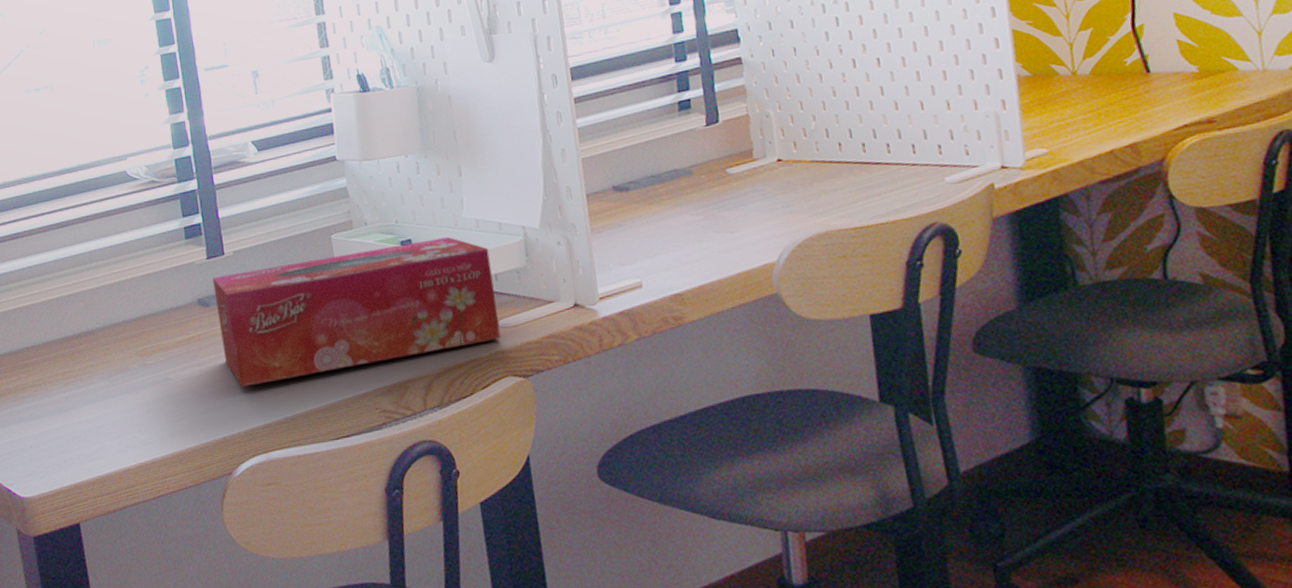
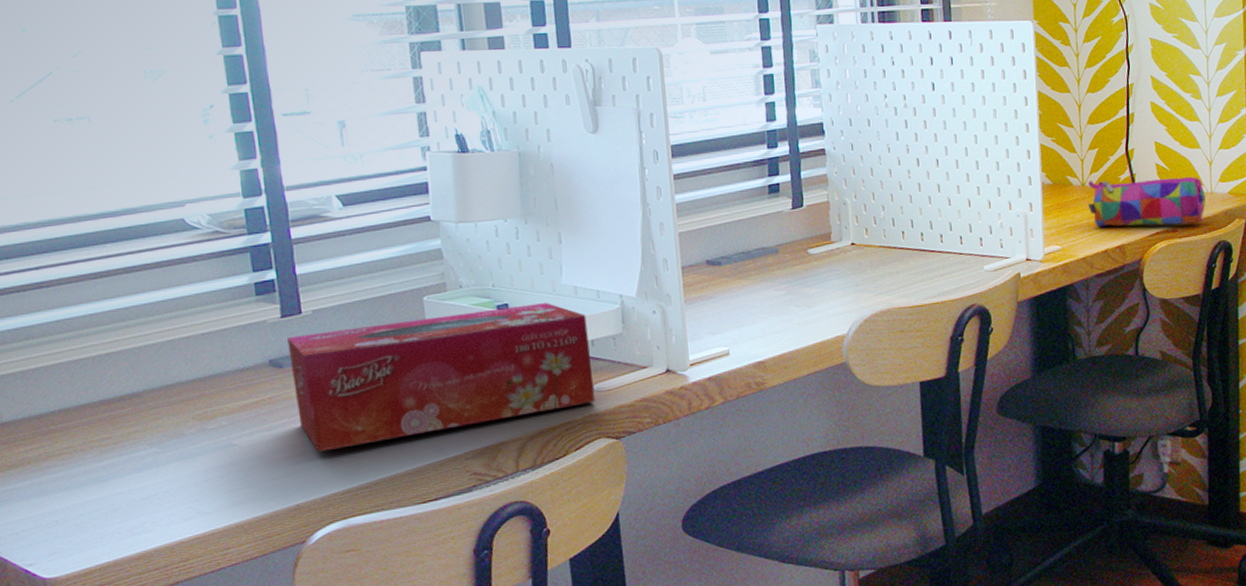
pencil case: none [1081,52,1256,124] -> present [1088,177,1206,228]

